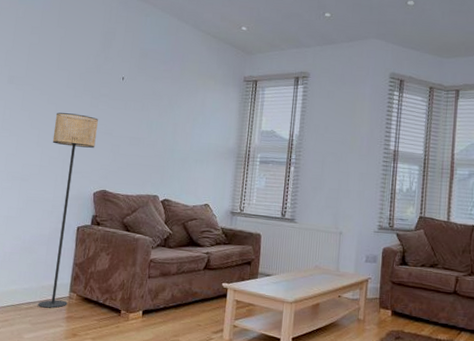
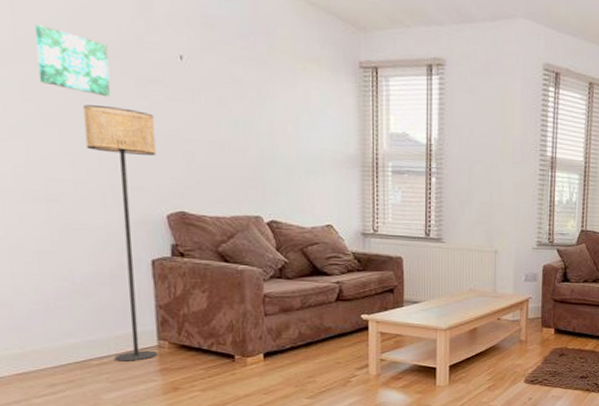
wall art: none [34,61,79,107] -> present [35,24,111,97]

